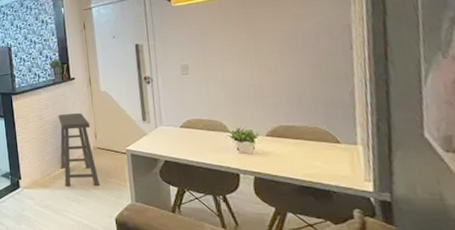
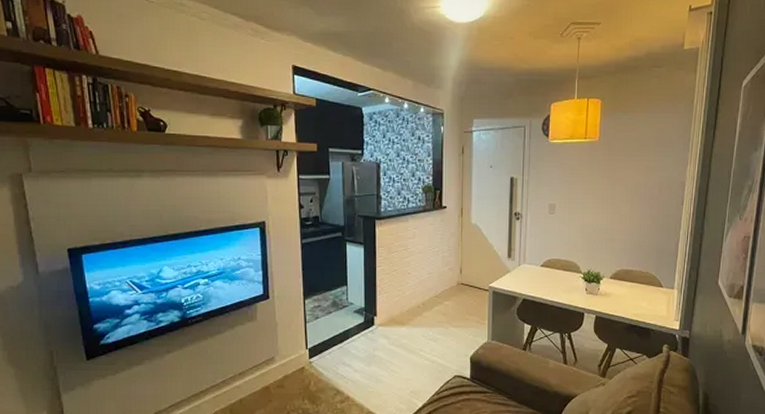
stool: present [58,113,99,187] -> none [421,245,459,325]

